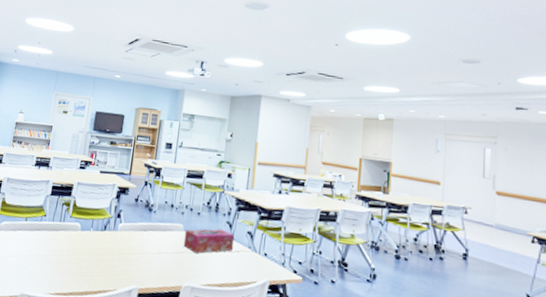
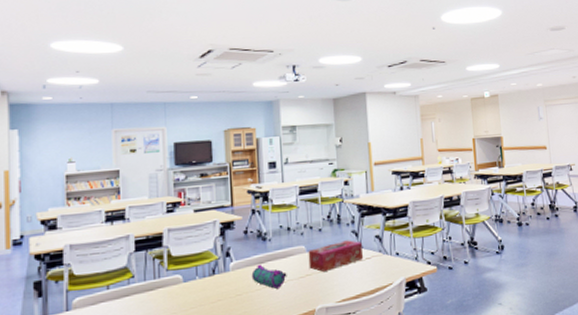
pencil case: none [134,231,164,257] -> present [251,264,287,289]

